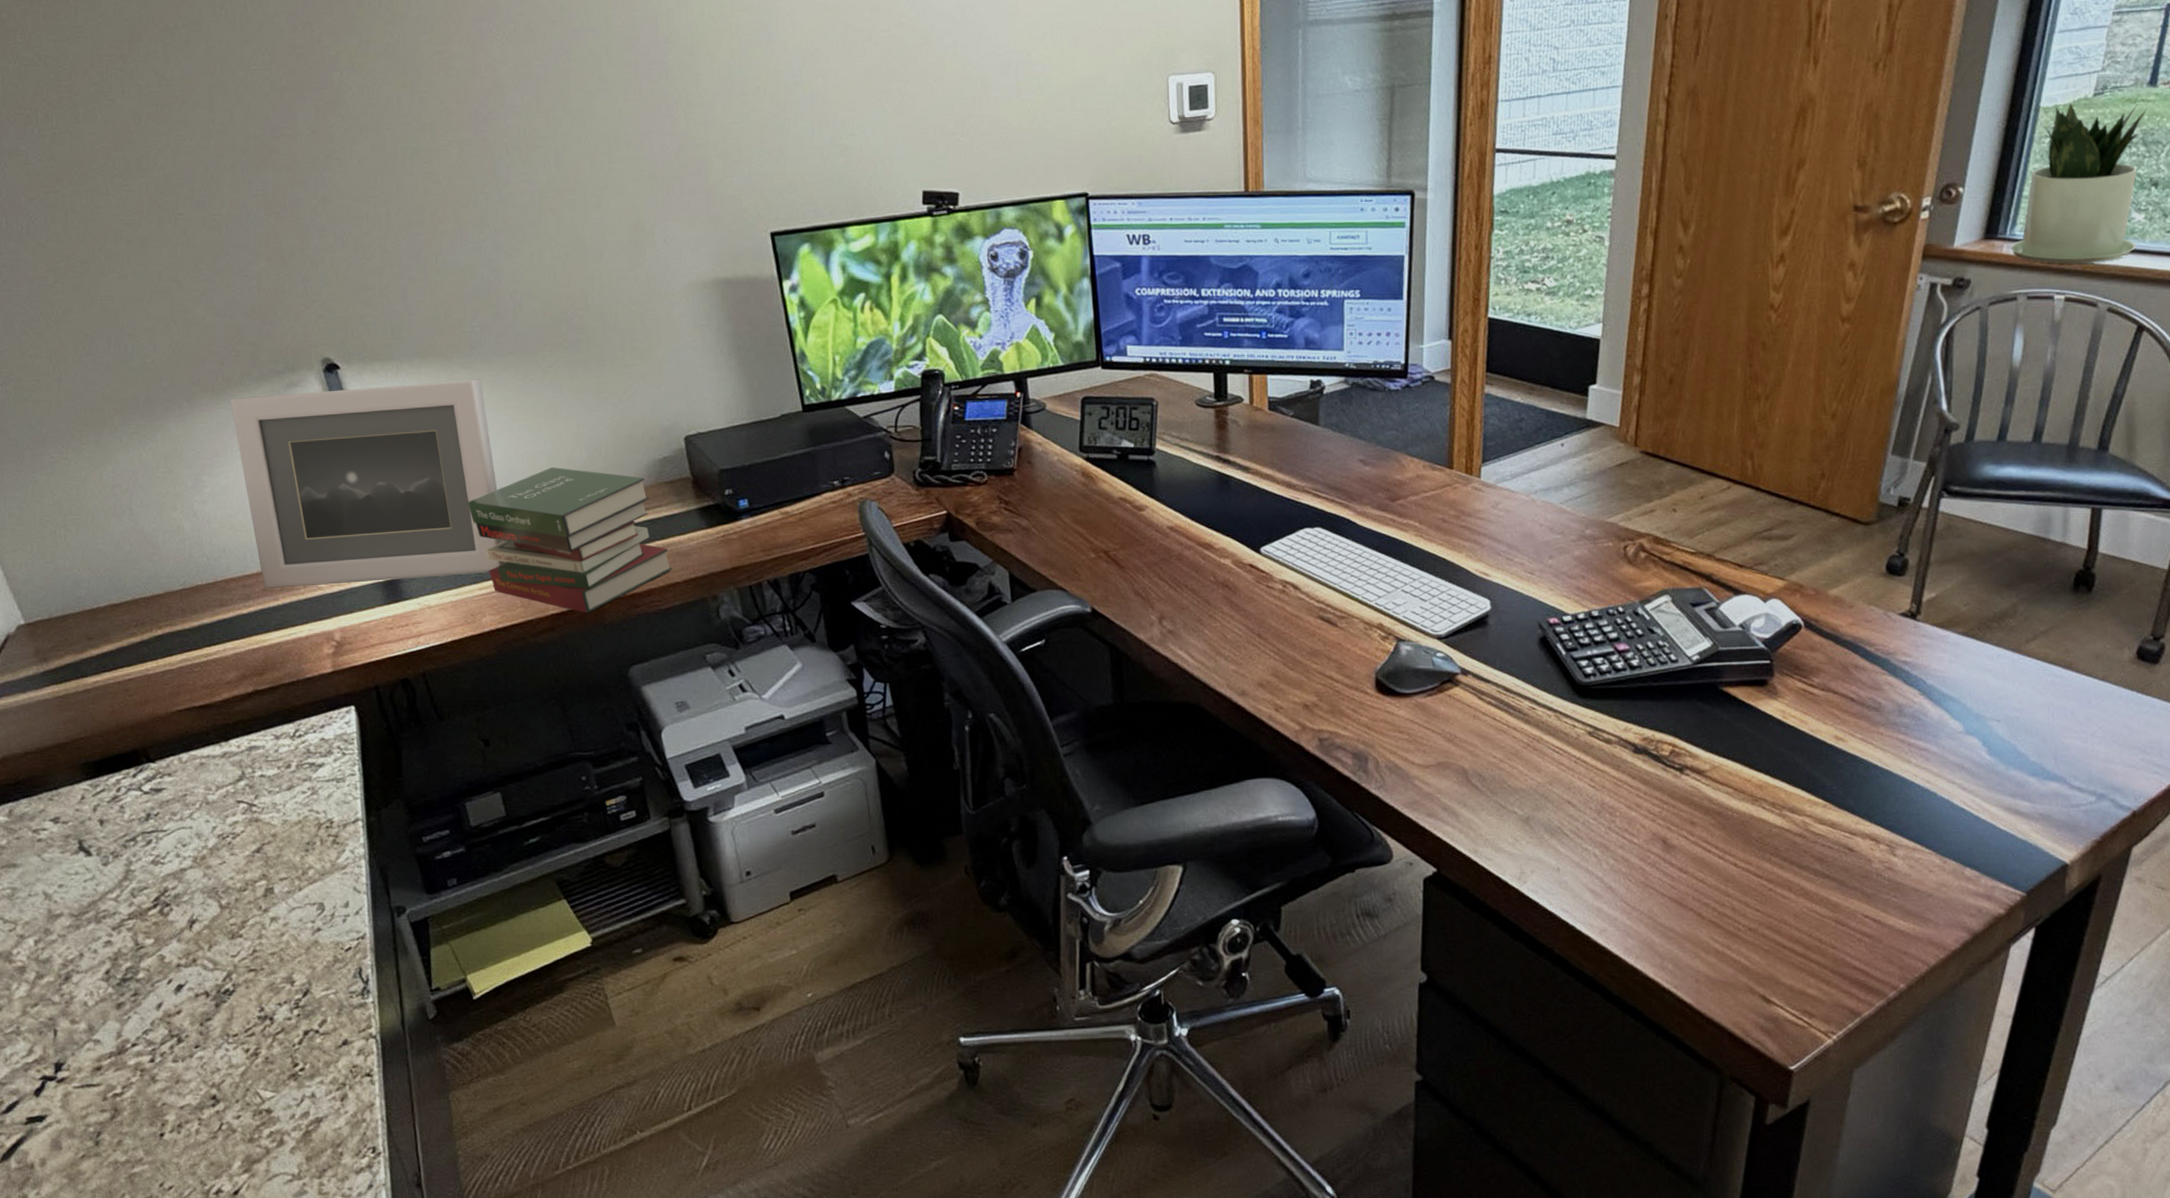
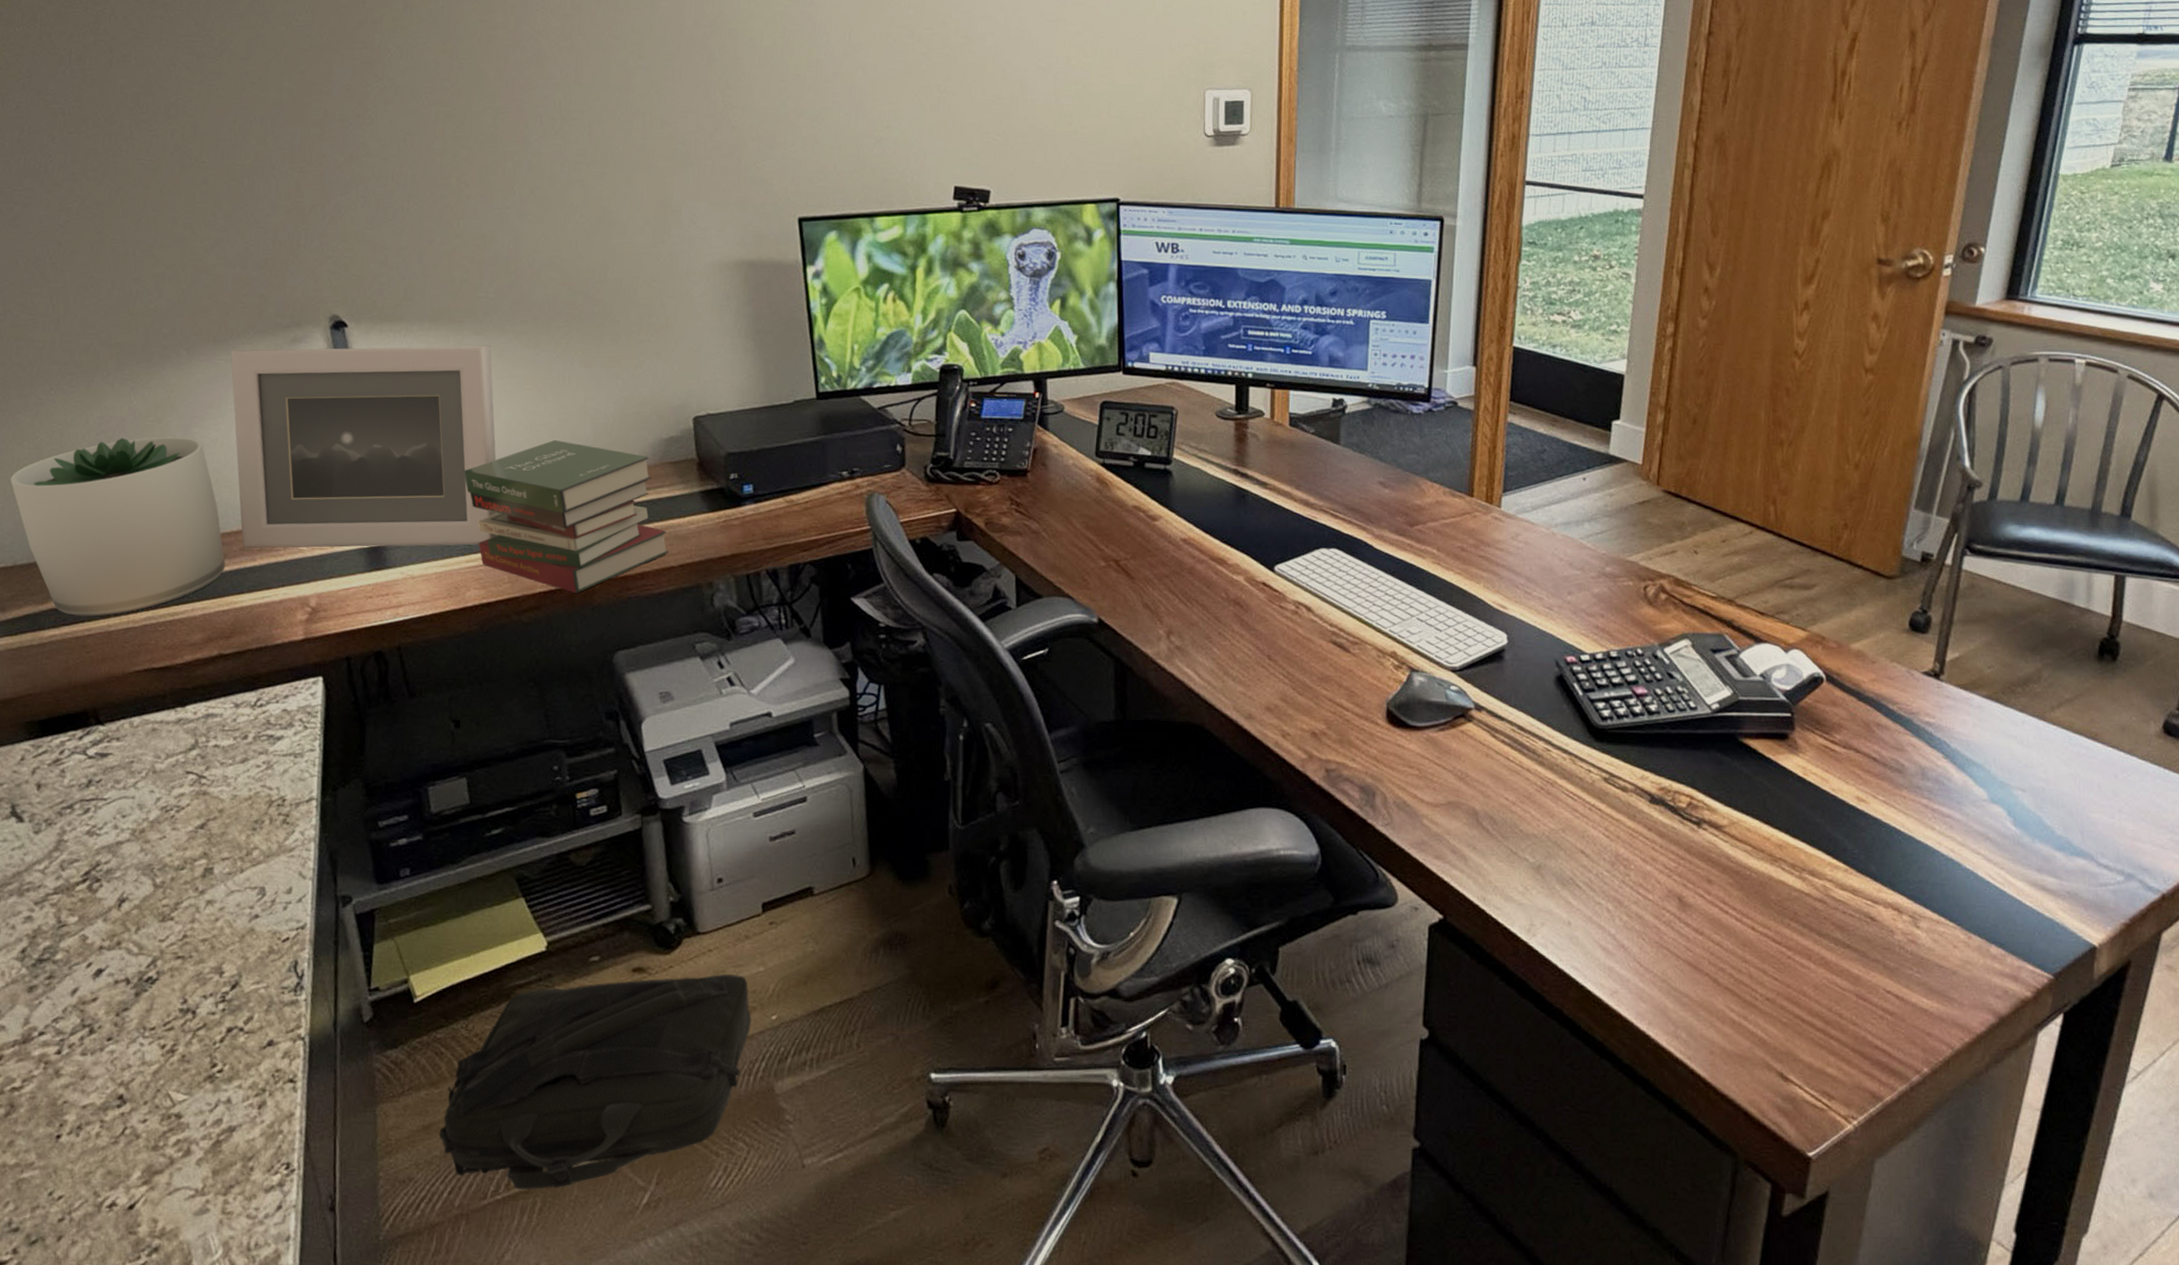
planter: none [35,486,250,662] -> present [9,436,225,617]
briefcase: none [509,958,789,1160] -> present [439,974,751,1190]
planter: present [2009,103,2148,264] -> none [2030,172,2164,330]

